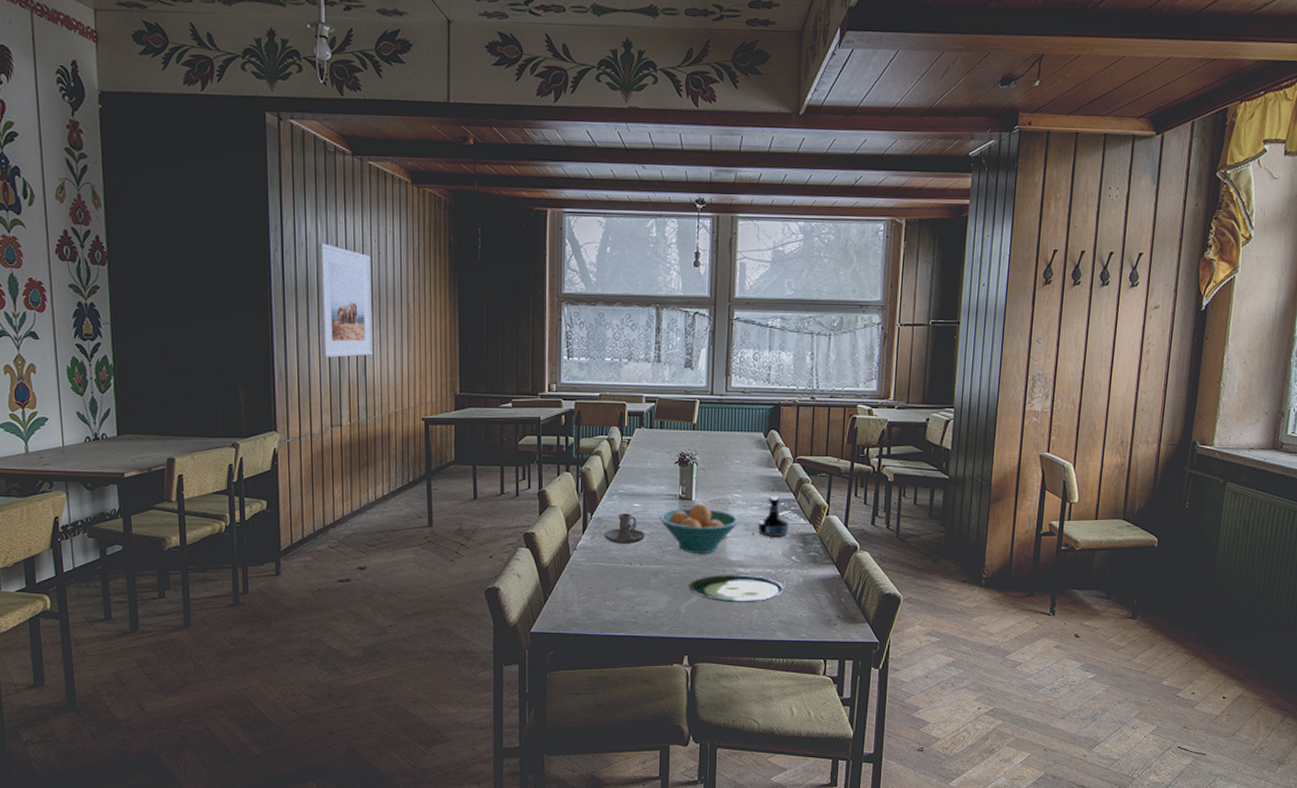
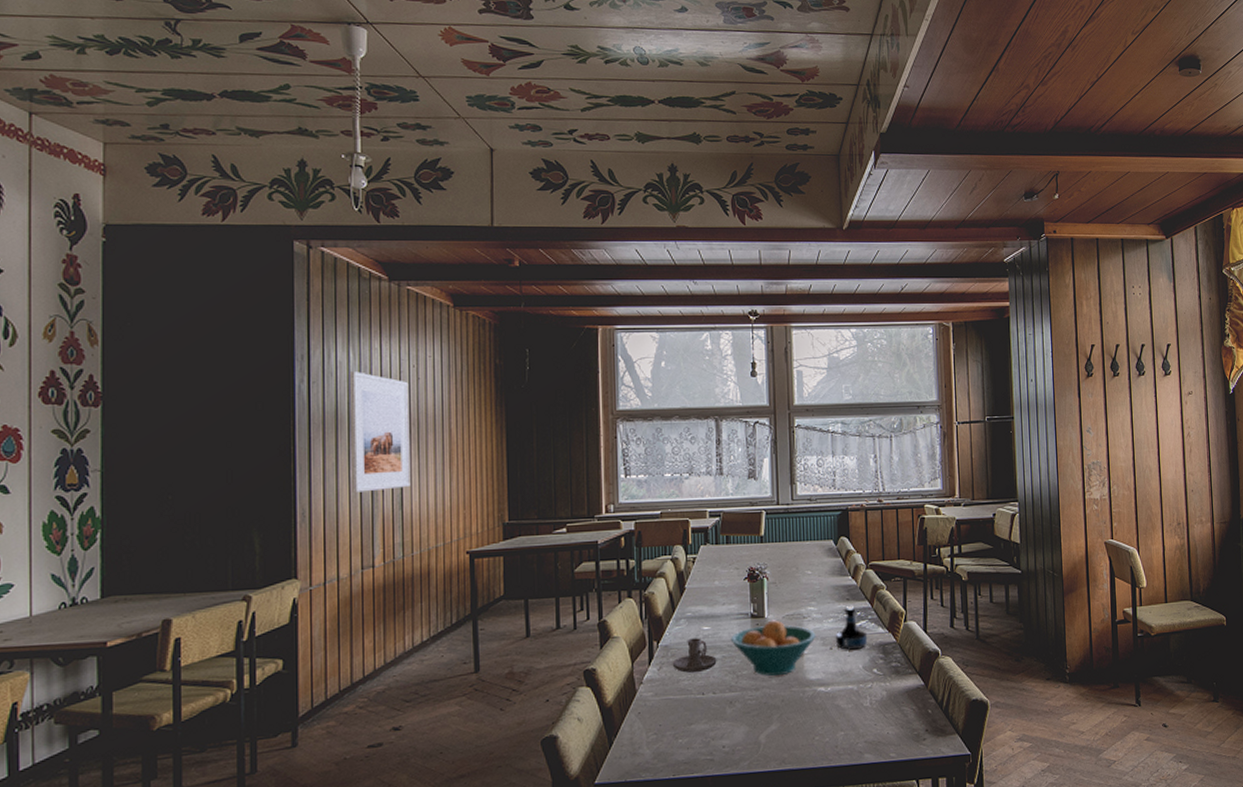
plate: present [689,575,785,602] -> none [767,694,869,727]

